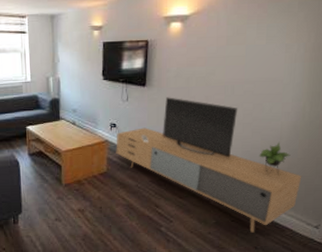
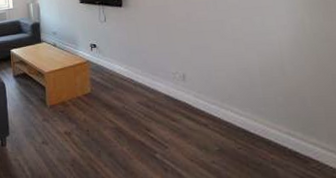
media console: present [116,97,302,233] -> none [98,16,318,163]

